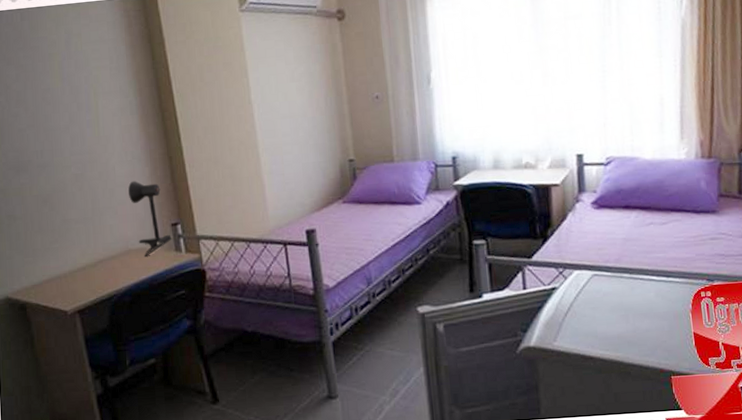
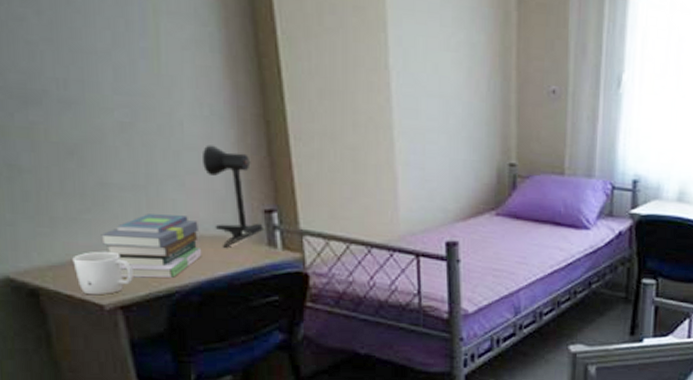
mug: none [47,269,86,305] -> present [72,251,133,296]
books: none [64,236,131,288] -> present [101,214,202,279]

